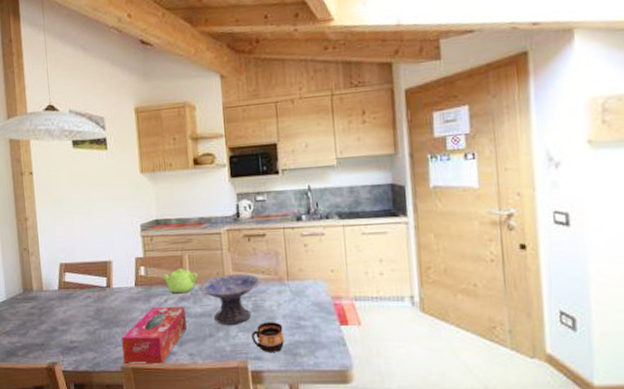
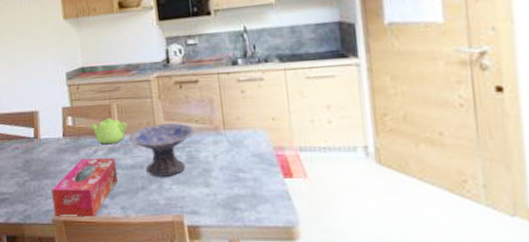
cup: present [252,322,284,352] -> none [187,174,222,206]

